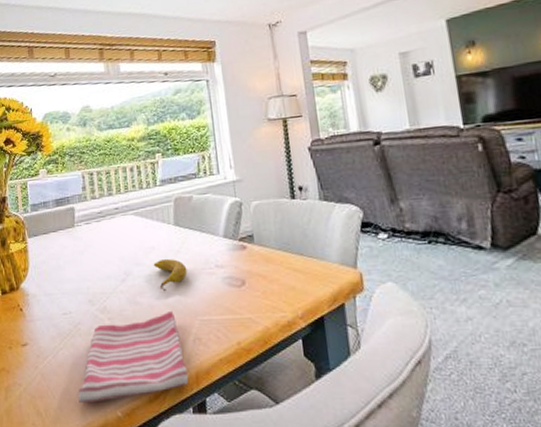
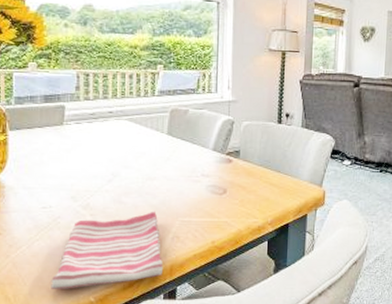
fruit: present [153,258,188,292] -> none [142,164,175,194]

